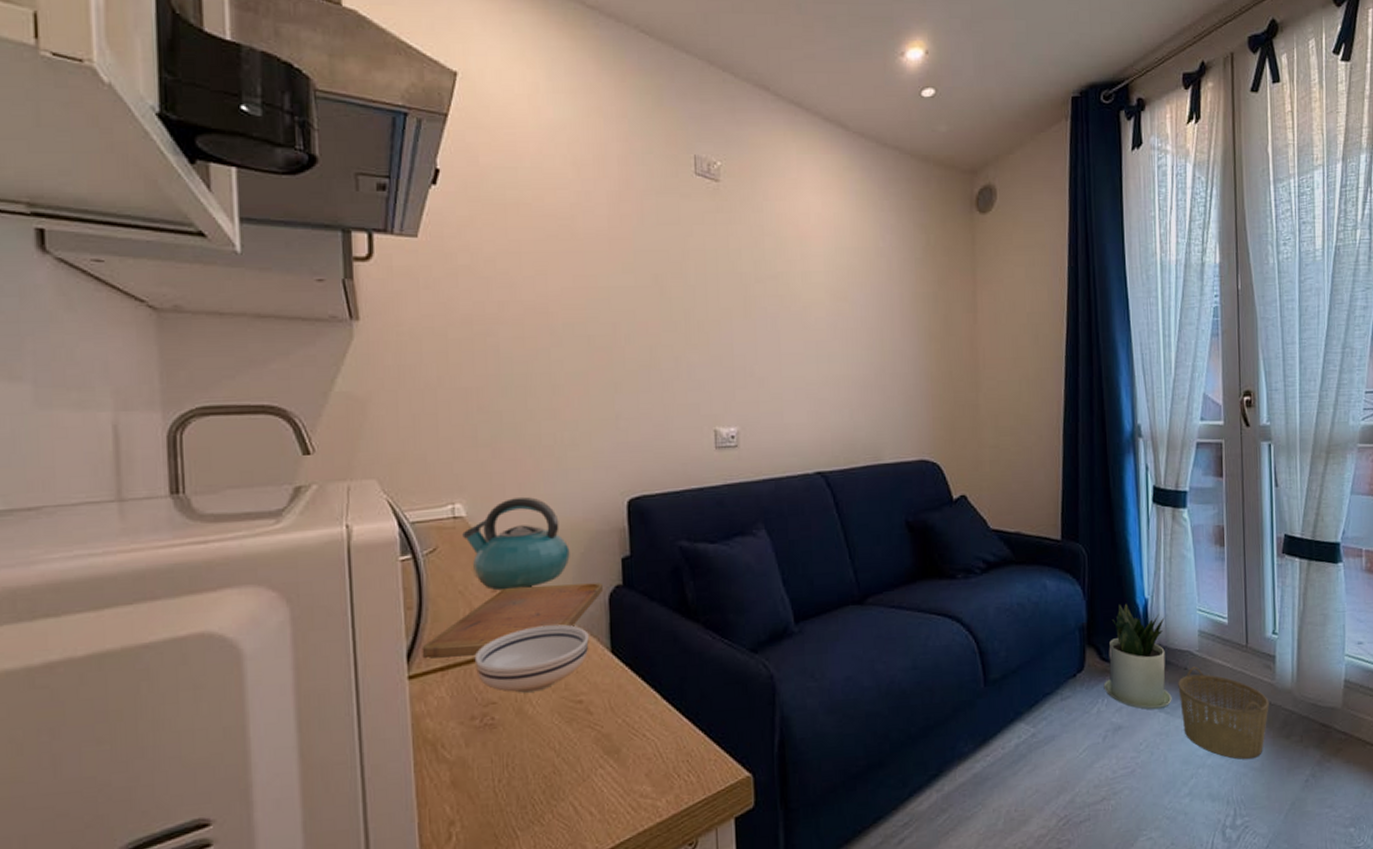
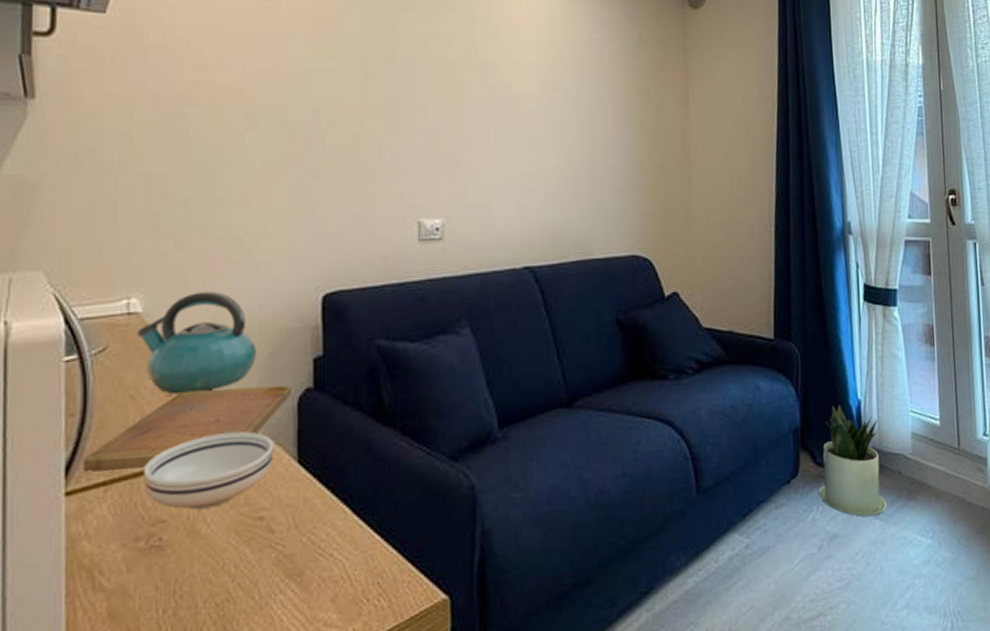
basket: present [1178,666,1269,760] -> none [892,470,983,568]

